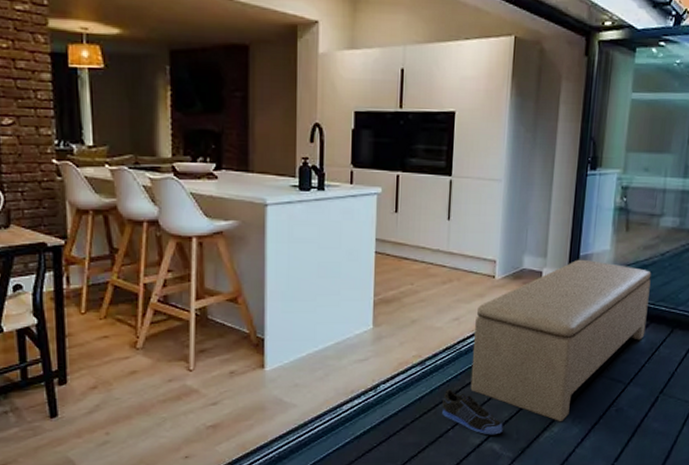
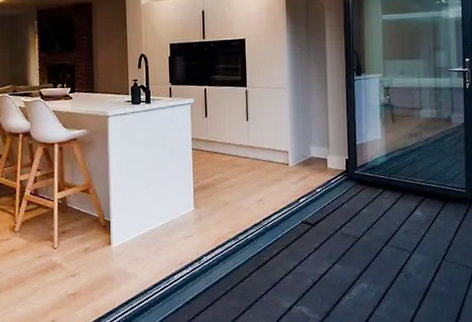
sneaker: present [442,389,503,435] -> none [255,260,309,300]
bench: present [470,259,652,421] -> none [276,147,421,286]

